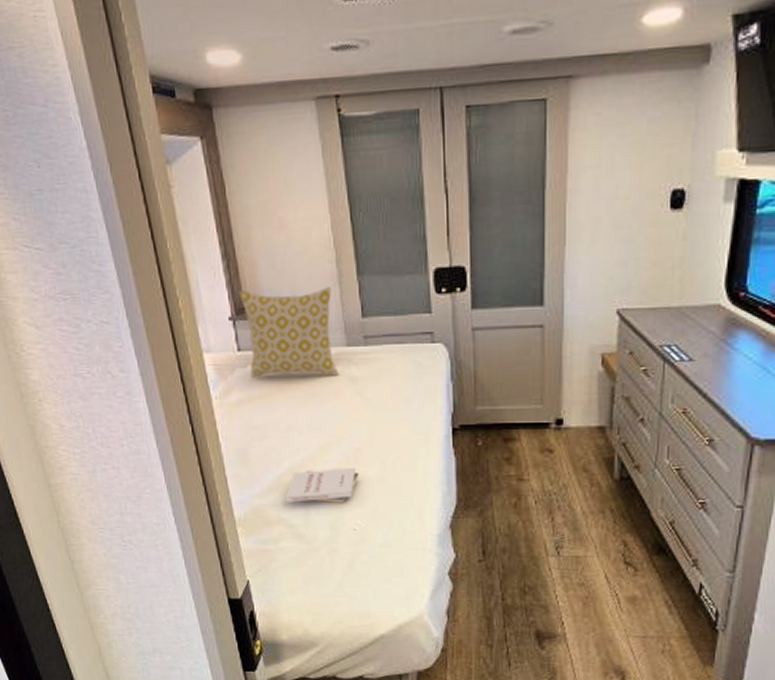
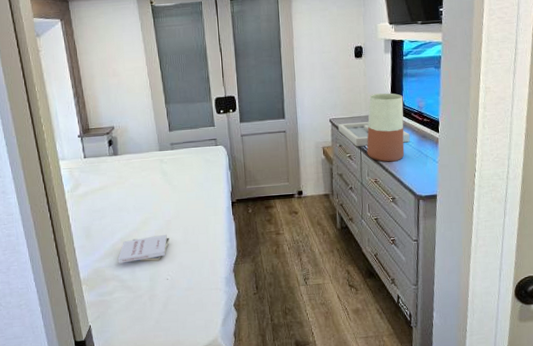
pillow: present [239,287,339,377] -> none [85,112,155,176]
decorative tray: none [630,315,751,355] -> present [338,121,410,146]
vase: none [674,270,747,383] -> present [366,93,405,162]

